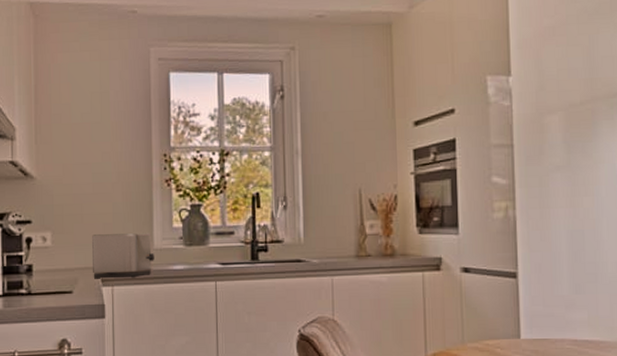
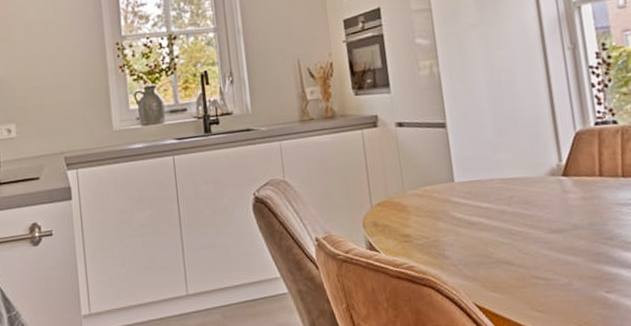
toaster: present [92,233,154,279] -> none [54,116,115,164]

